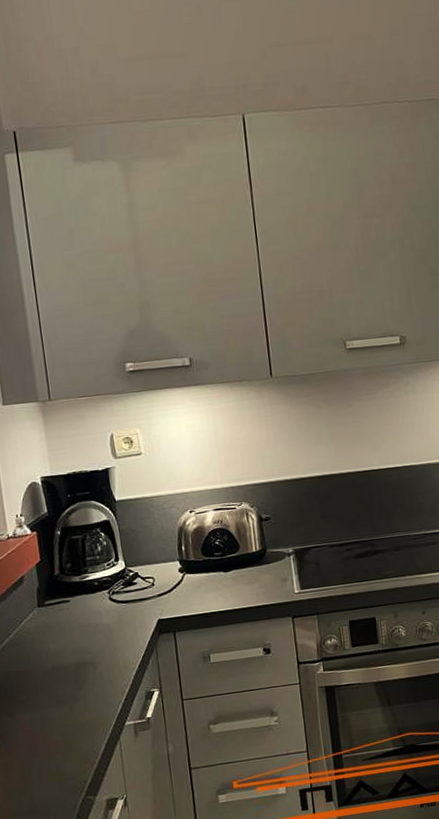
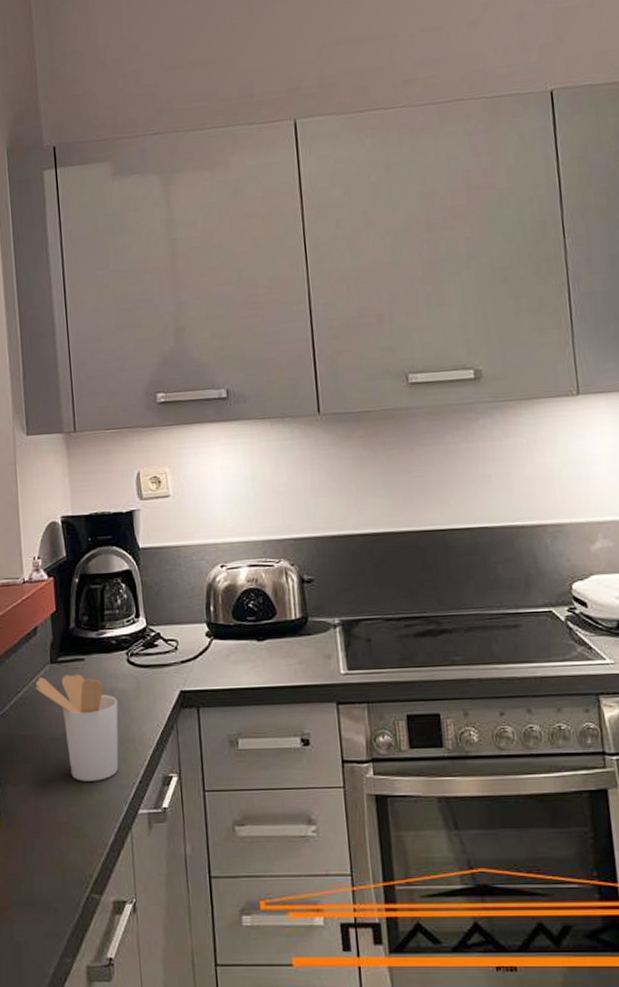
utensil holder: none [24,614,106,705] -> present [35,674,119,782]

